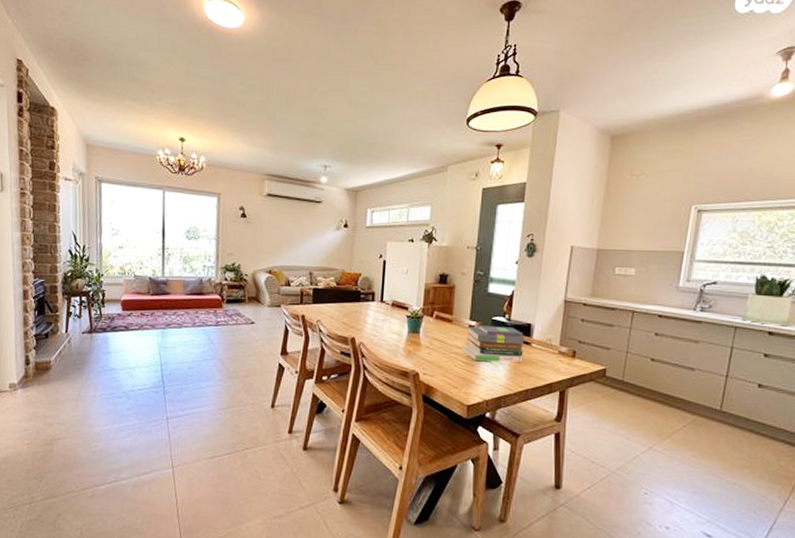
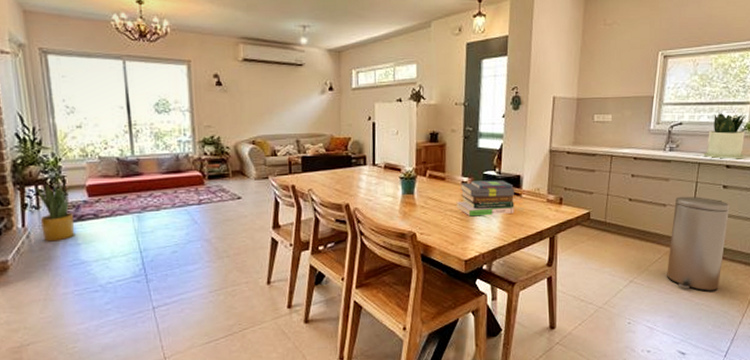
planter: none [79,295,110,348] -> present [35,181,75,242]
pedal bin: none [692,361,772,472] -> present [667,196,730,293]

